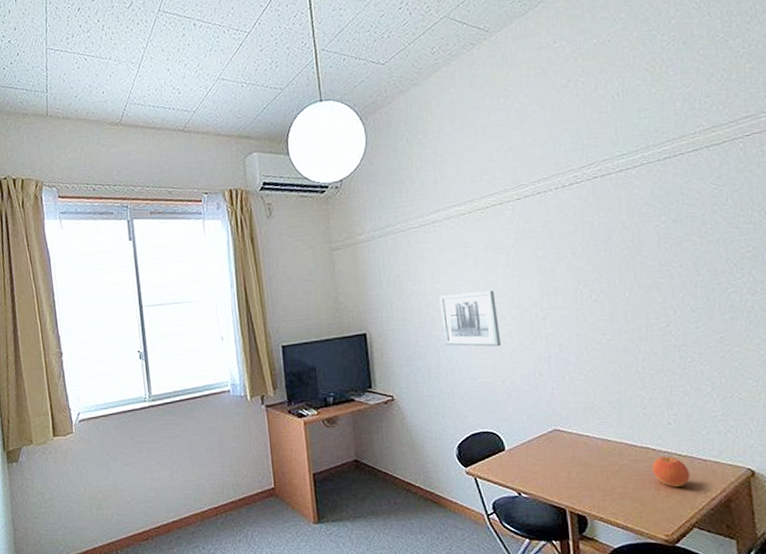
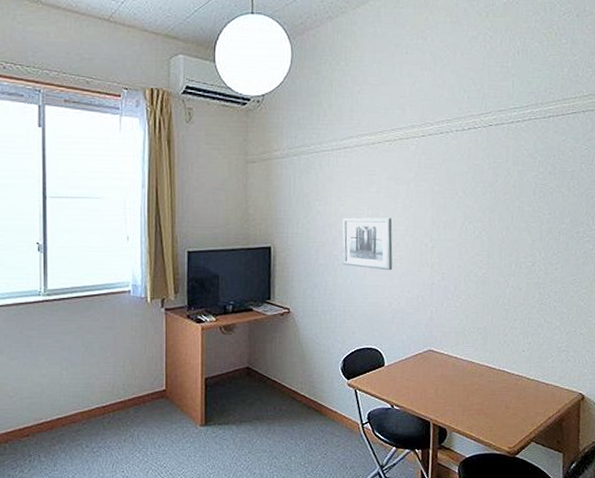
fruit: present [652,456,690,488] -> none [505,379,535,407]

